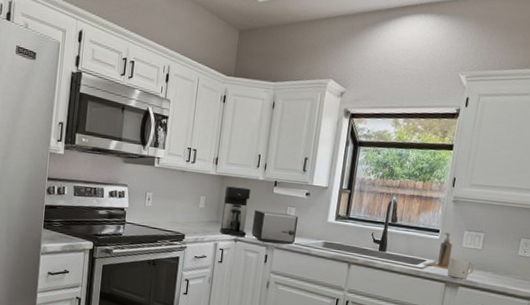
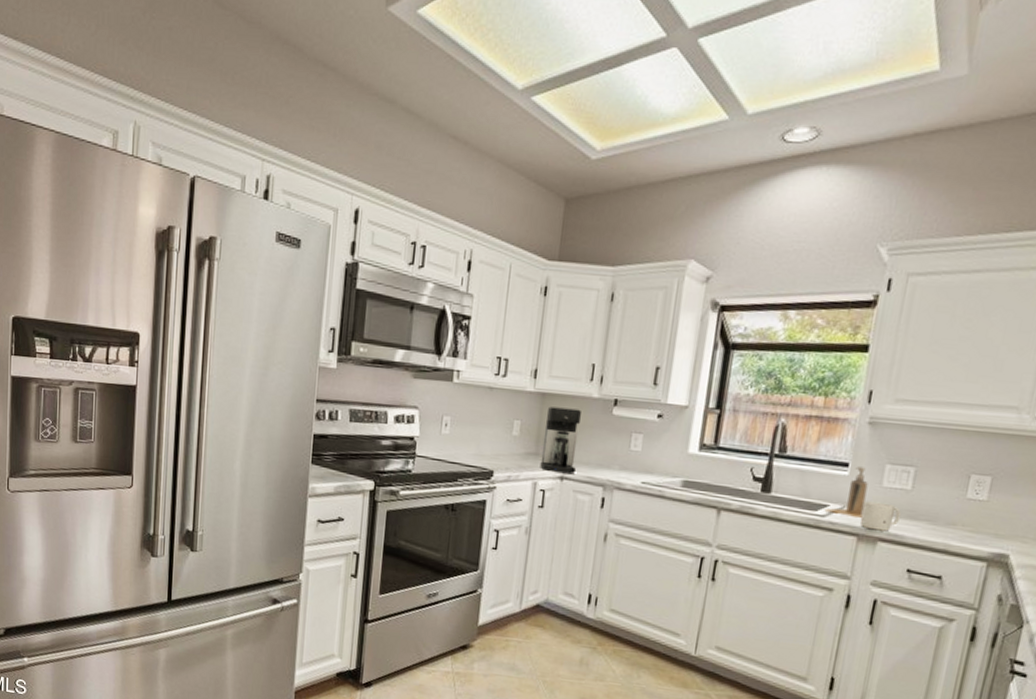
toaster: present [251,210,298,245] -> none [583,438,647,485]

